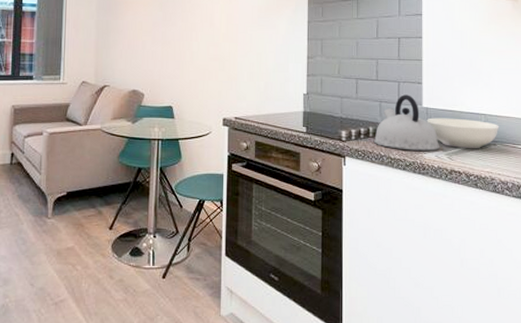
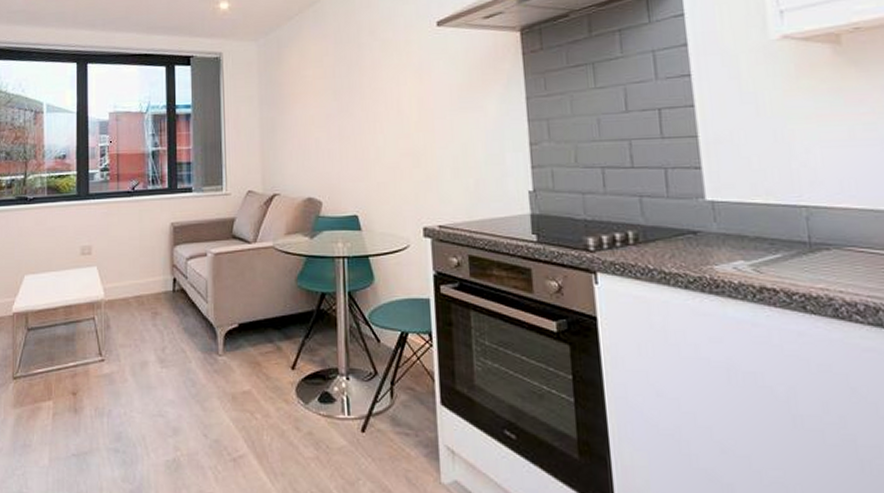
kettle: present [373,94,440,151] -> none [635,184,740,261]
bowl: present [426,118,500,149] -> none [713,213,833,257]

